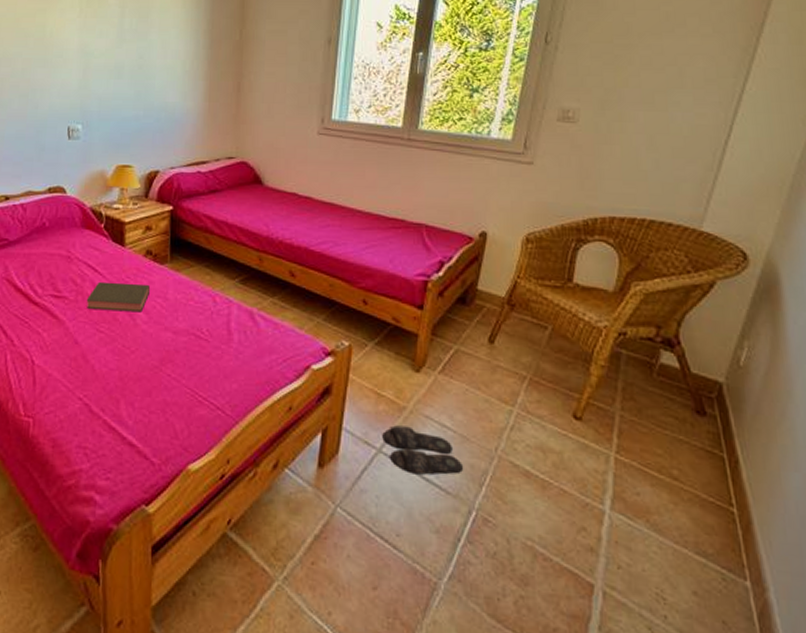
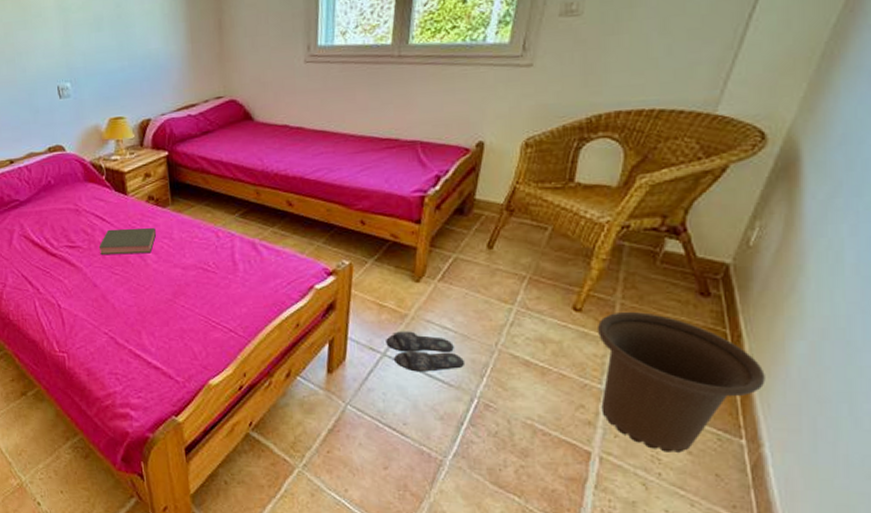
basket: none [597,424,765,592] -> present [596,311,765,453]

